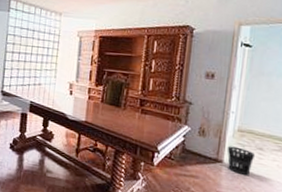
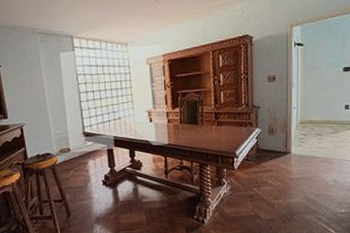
wastebasket: present [227,145,256,176] -> none [293,137,316,161]

